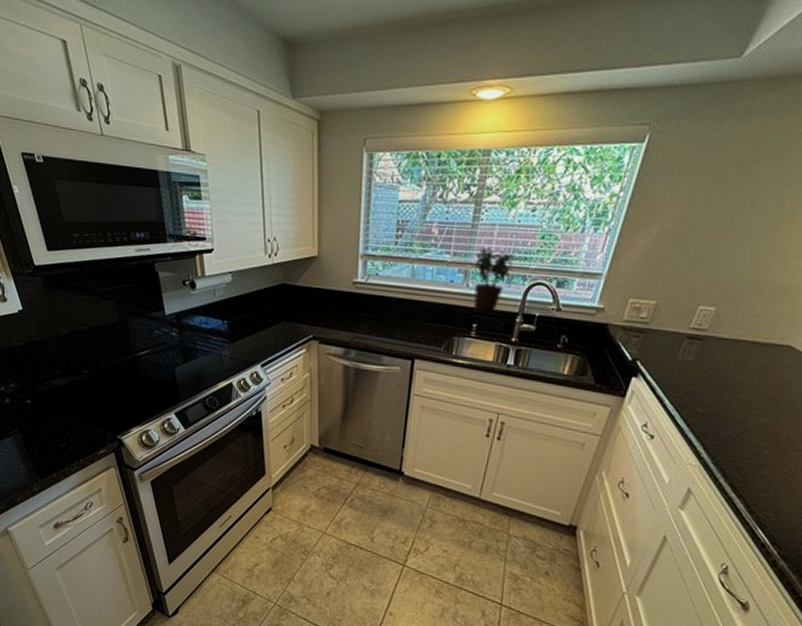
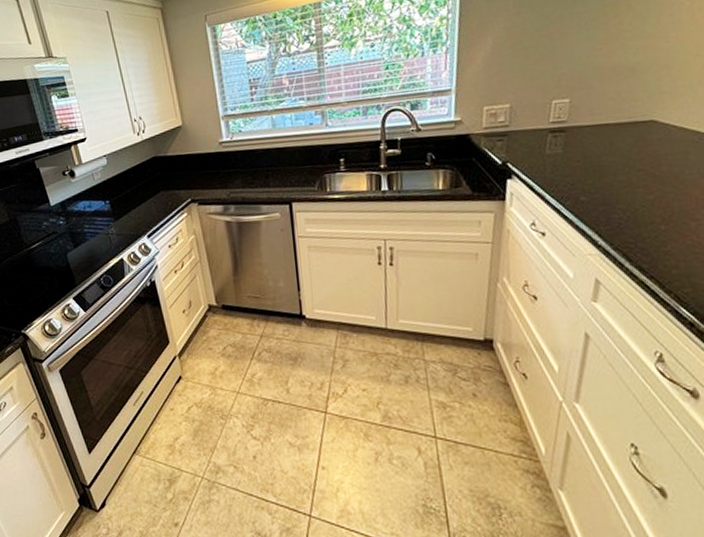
potted plant: present [473,247,515,314] -> none [328,87,368,148]

